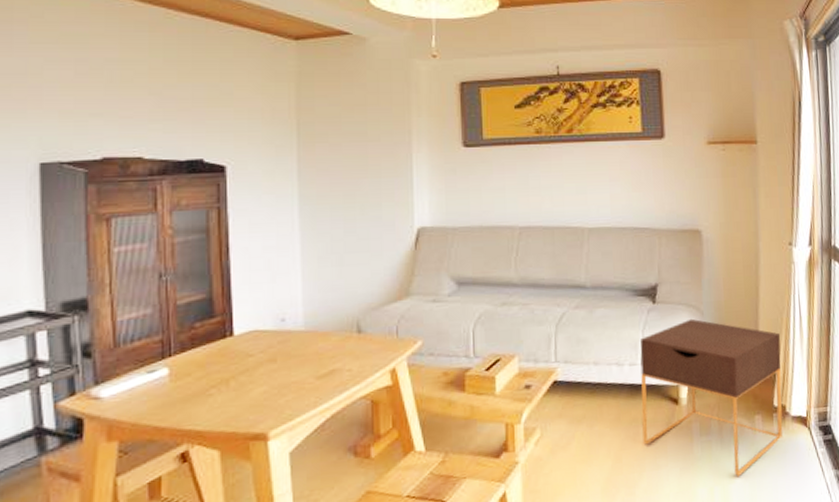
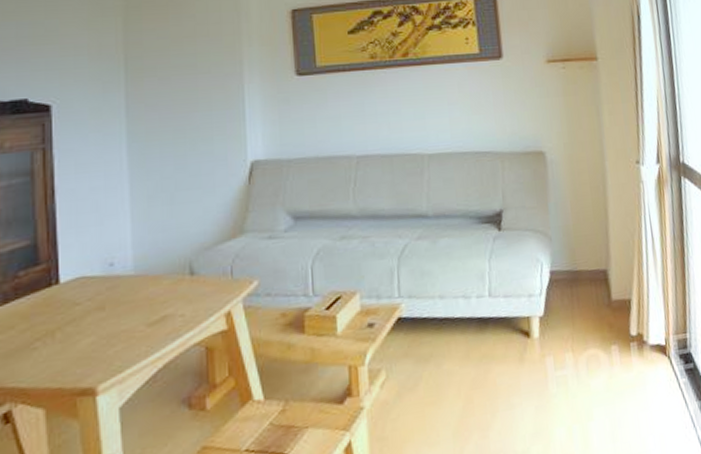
nightstand: present [640,318,783,477] -> none [487,245,641,414]

